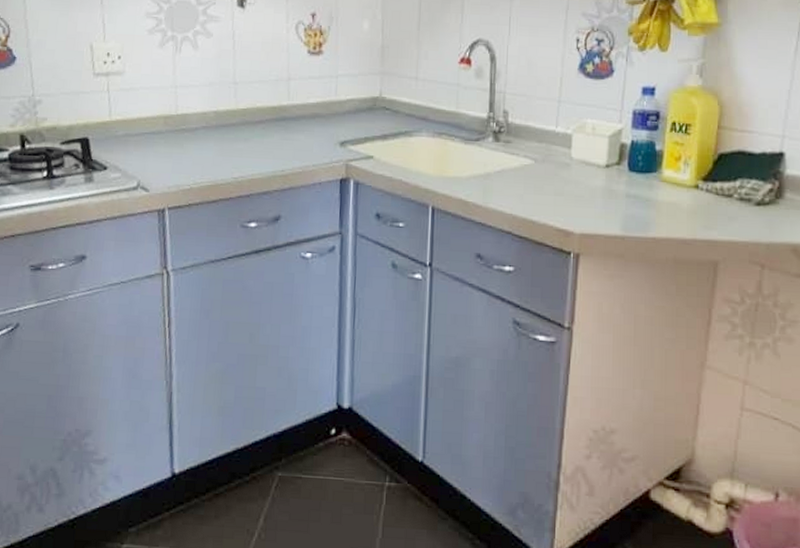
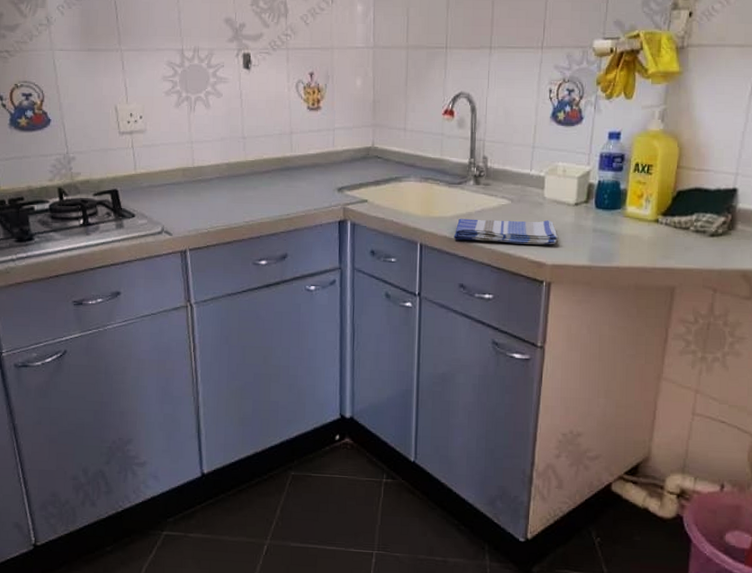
dish towel: none [470,179,588,212] -> present [453,218,559,245]

